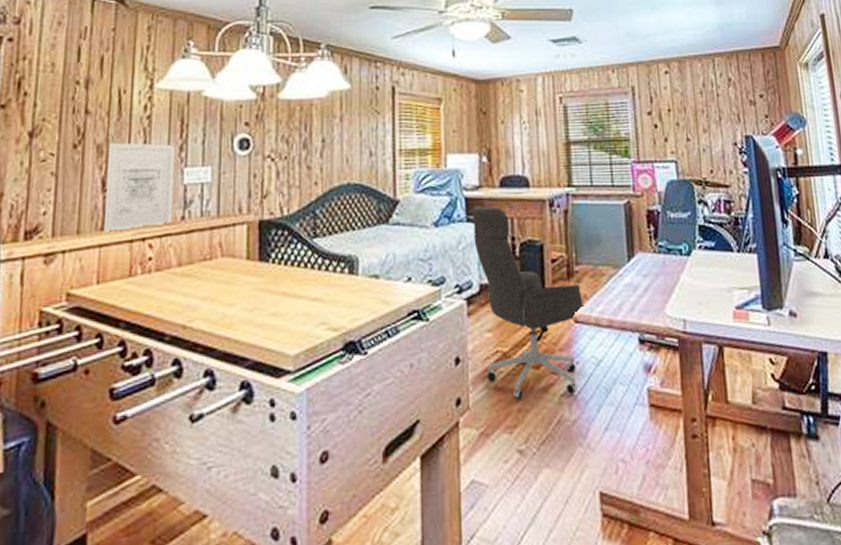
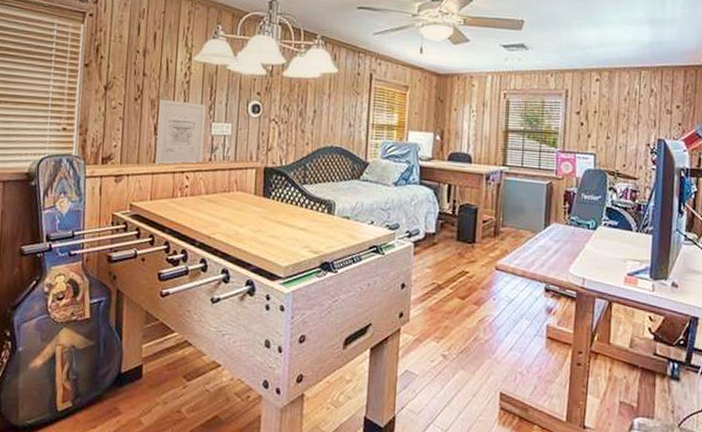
office chair: present [471,206,586,400] -> none [424,174,506,321]

